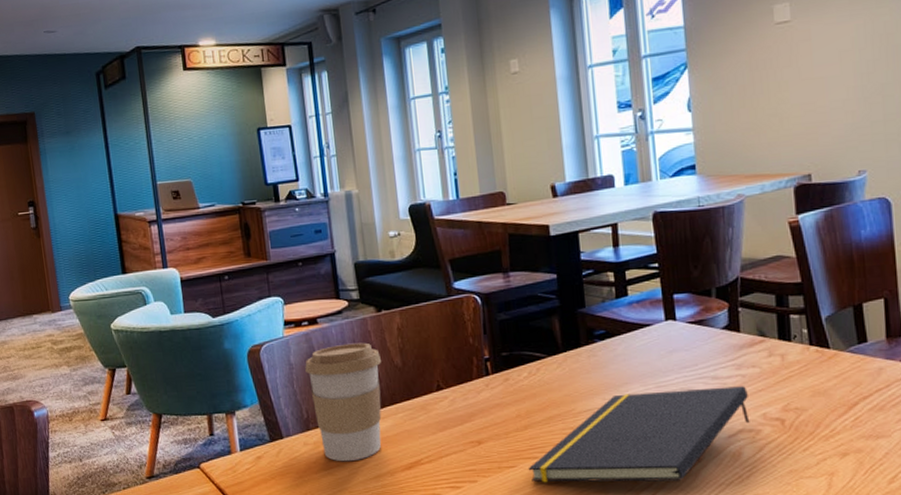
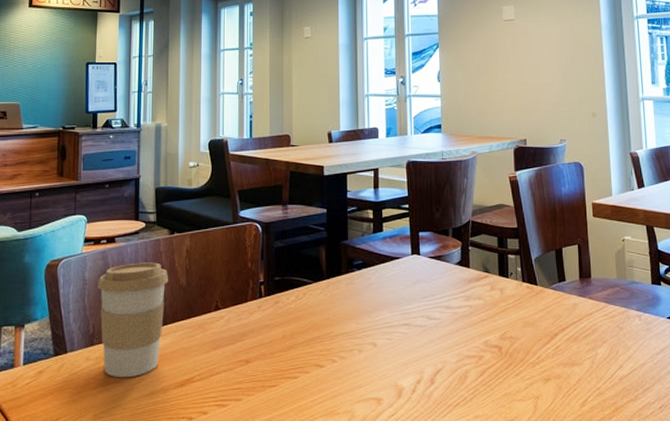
notepad: present [528,386,750,483] -> none [288,316,474,403]

